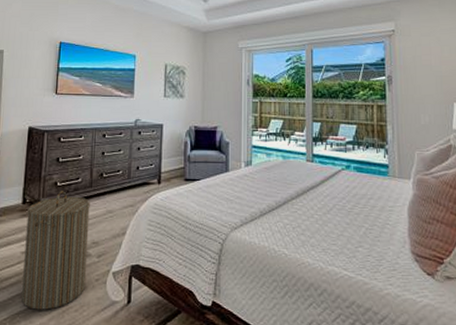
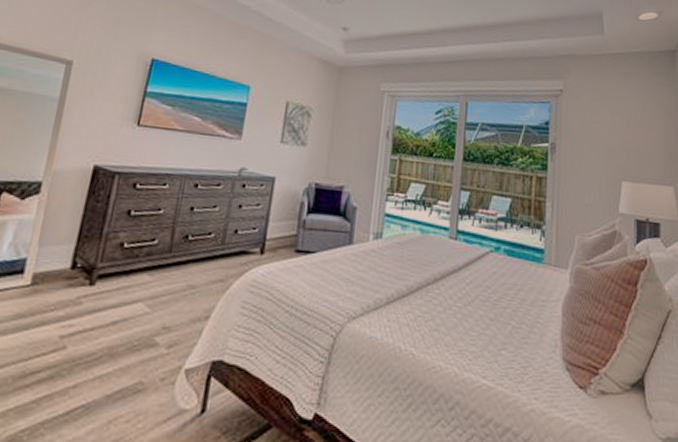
laundry hamper: present [21,191,90,310] -> none [50,254,166,419]

